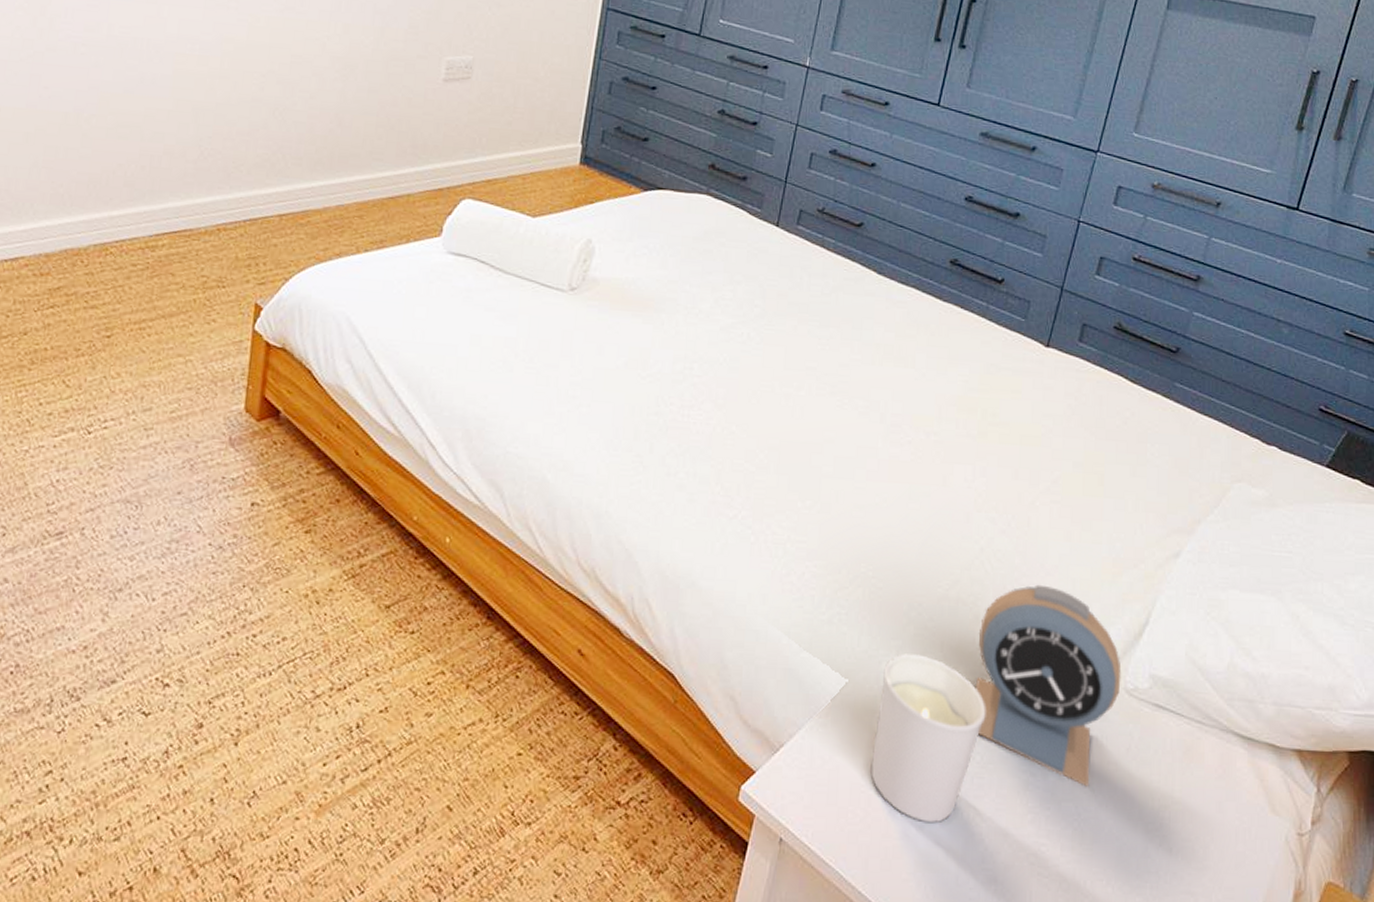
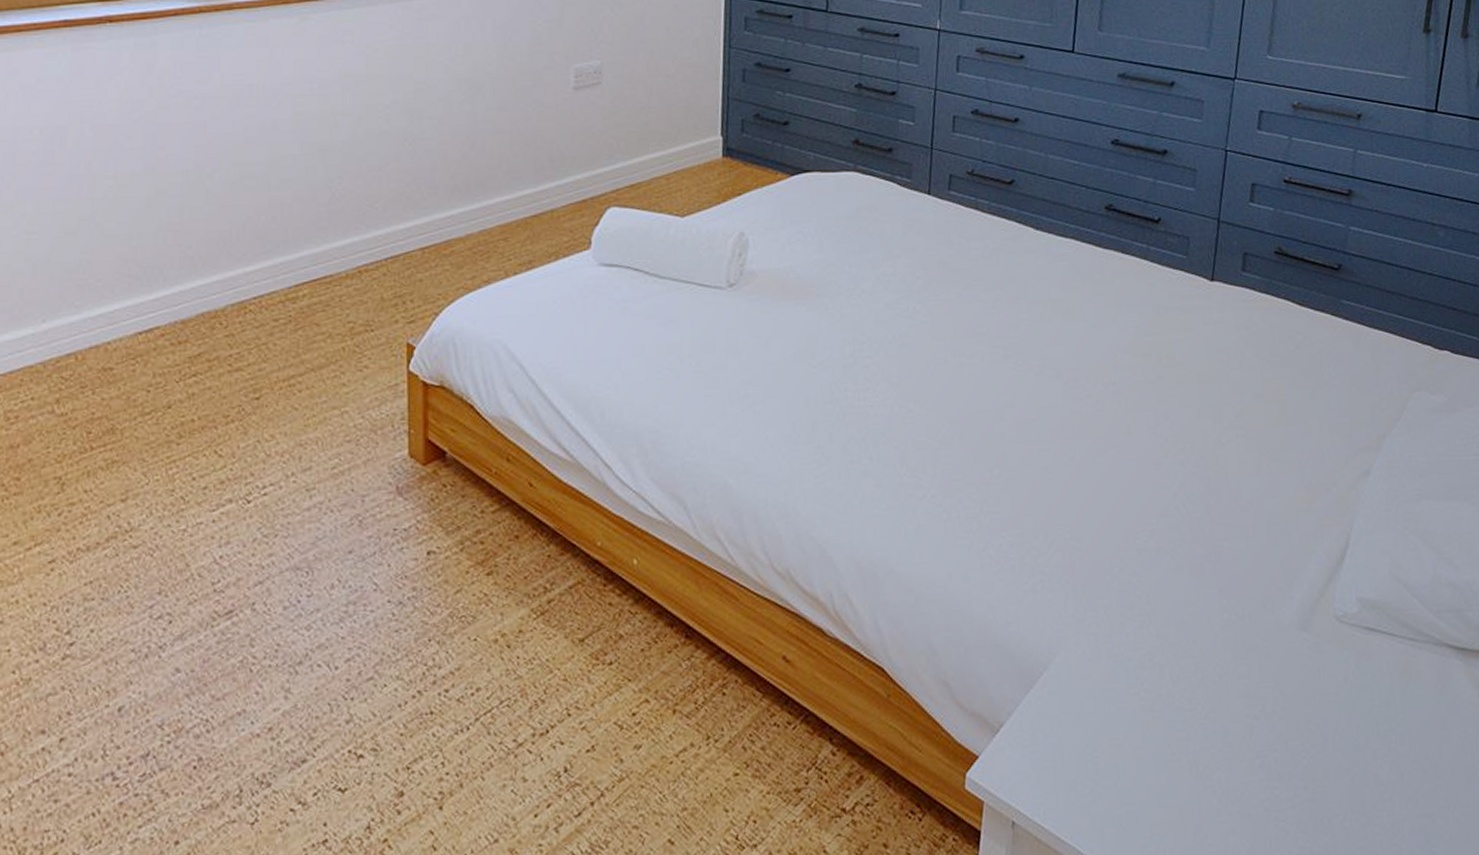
candle holder: present [870,653,986,822] -> none [1092,611,1202,783]
alarm clock: present [975,584,1122,787] -> none [1183,522,1330,722]

